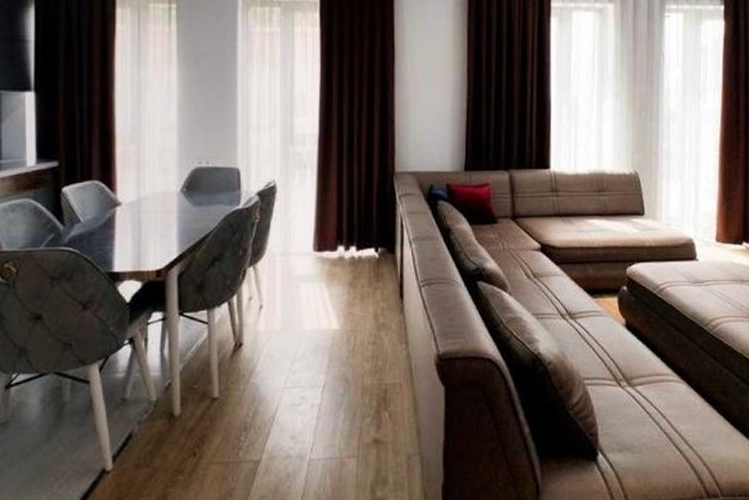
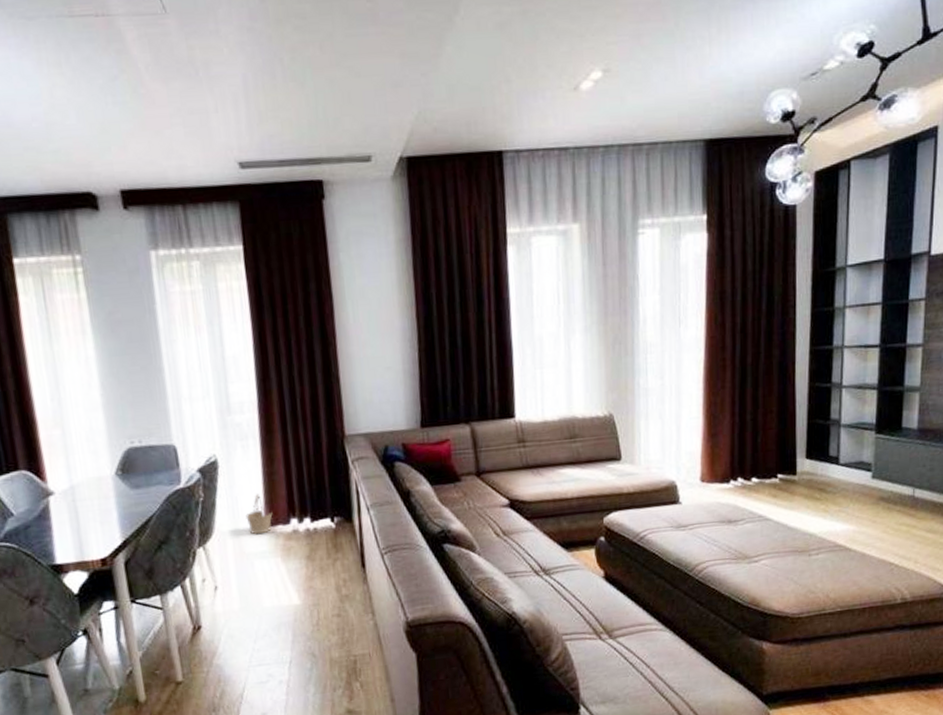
basket: none [296,219,322,259] -> present [245,493,273,535]

